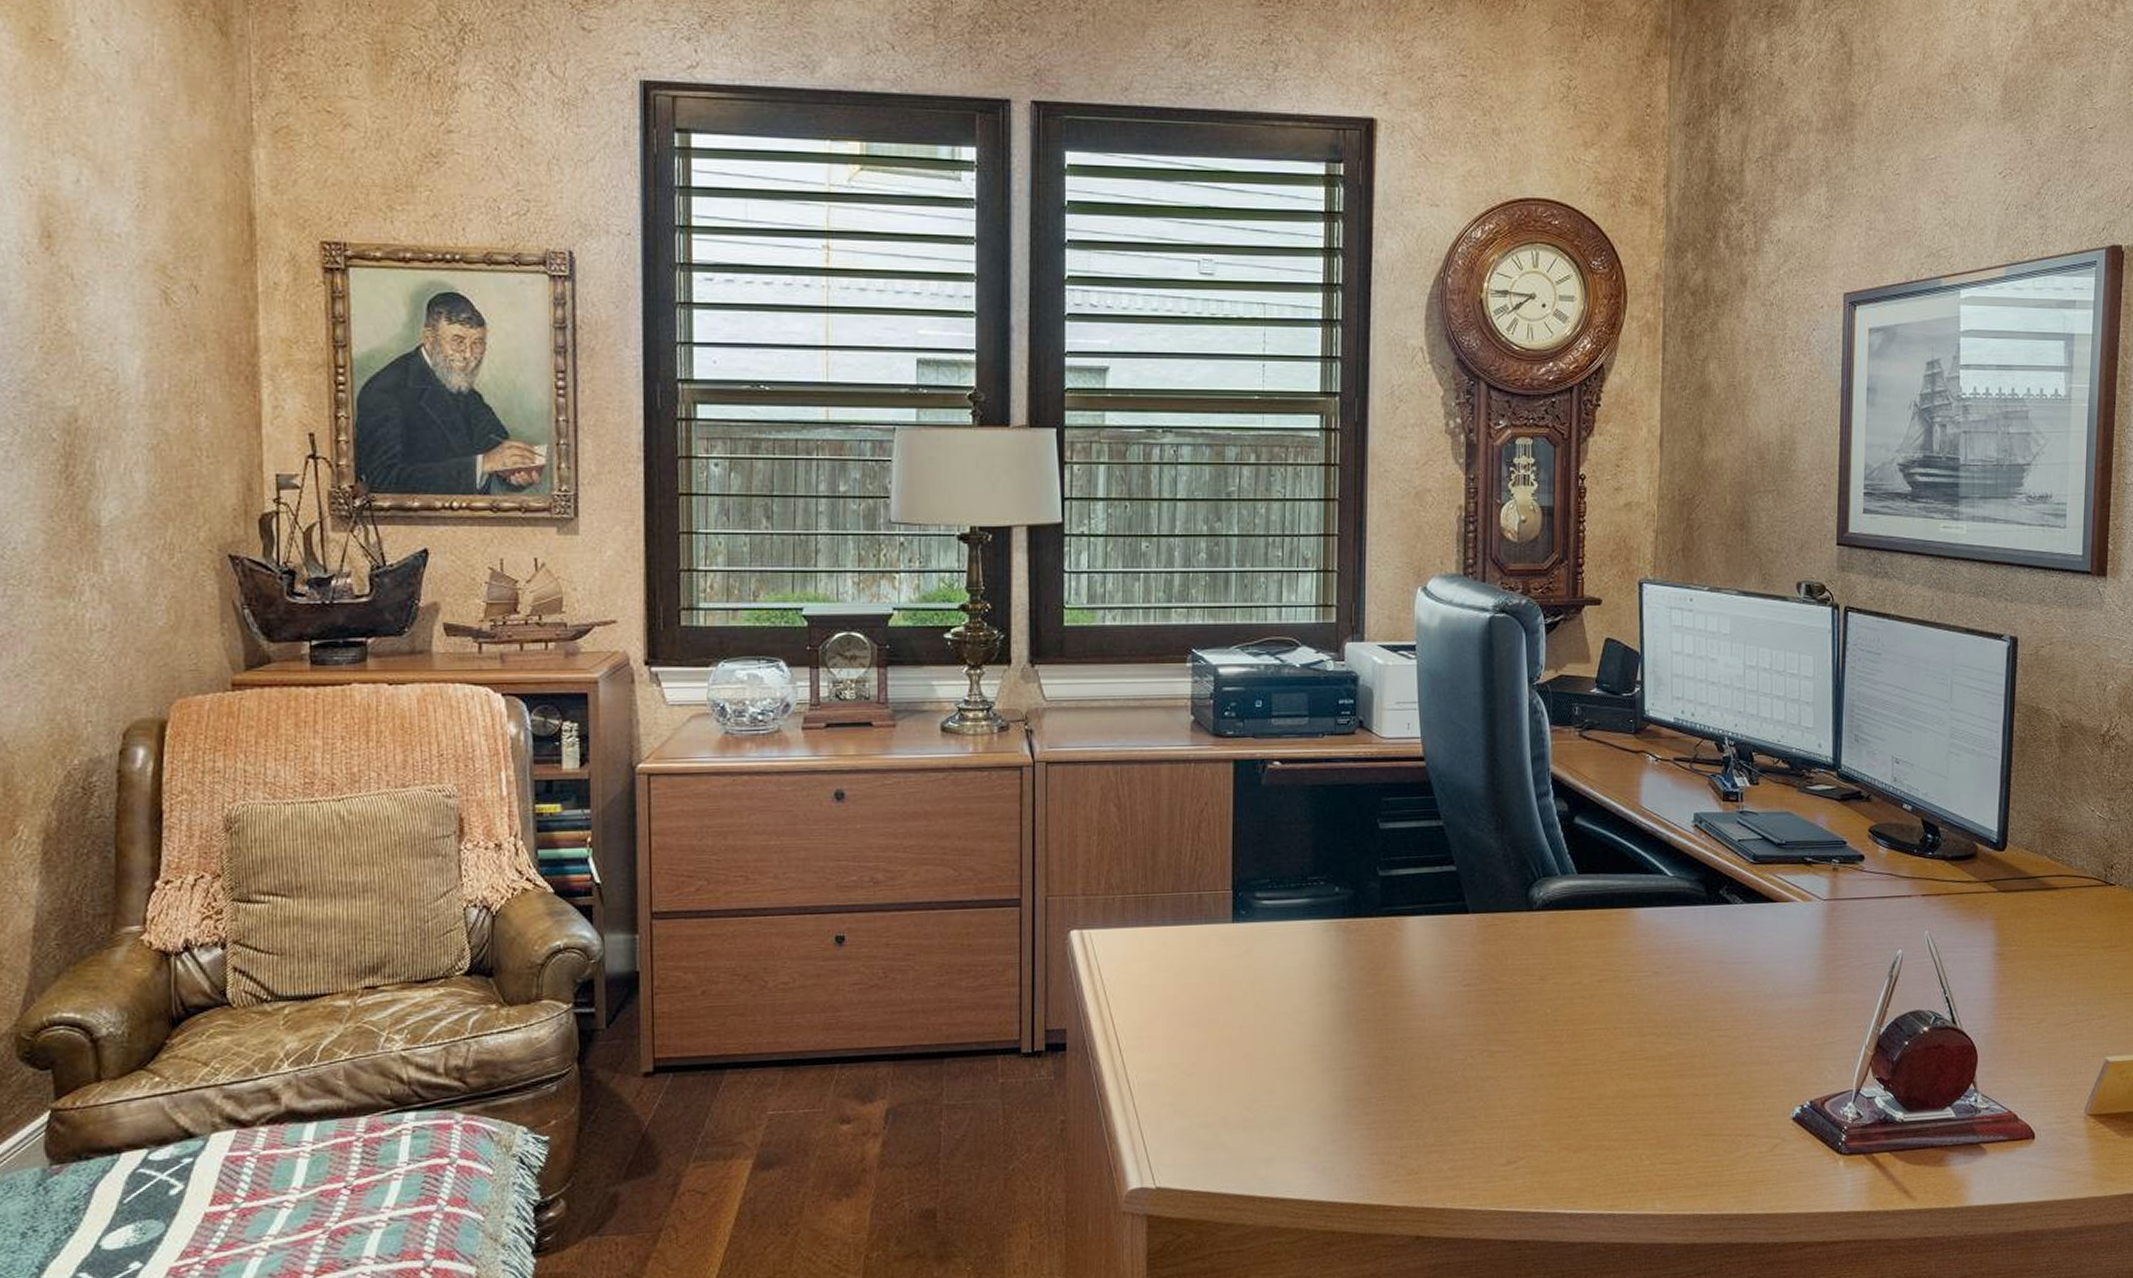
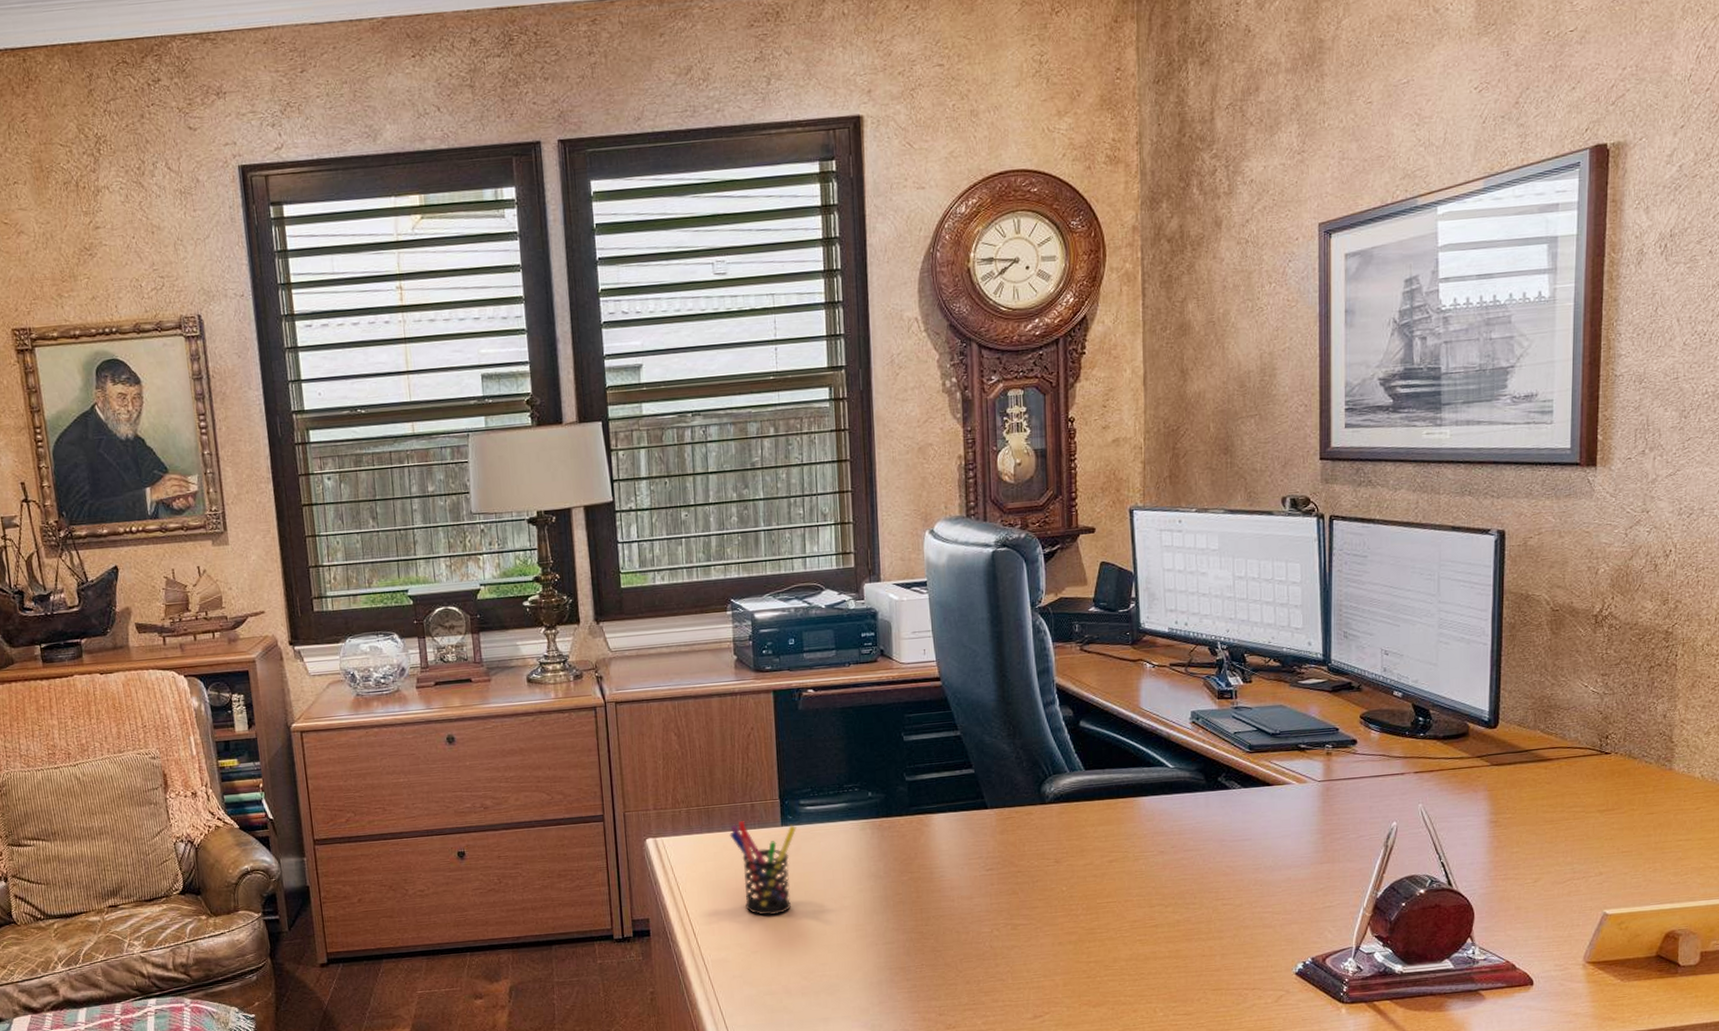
pen holder: none [1170,914,1250,1030] -> present [729,821,797,915]

